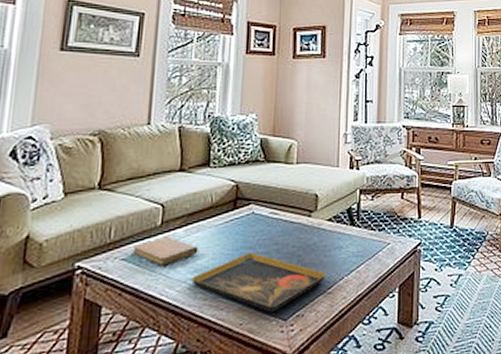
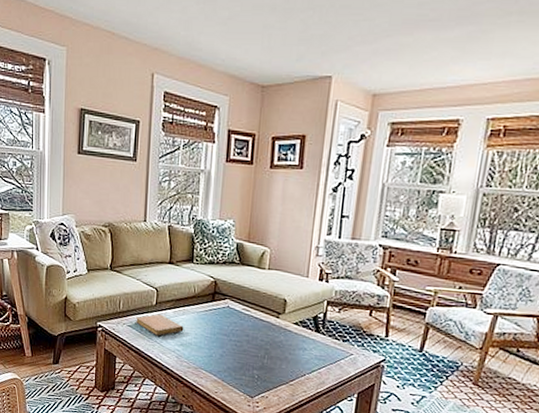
decorative tray: present [191,252,326,313] -> none [179,338,290,389]

